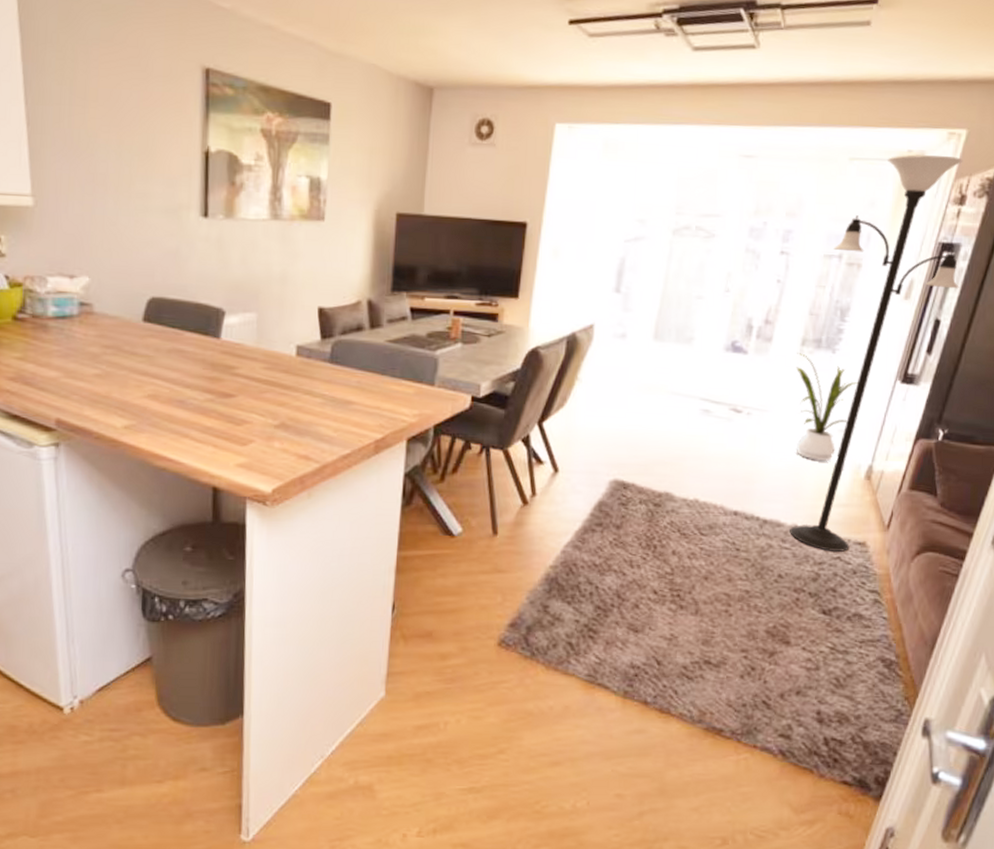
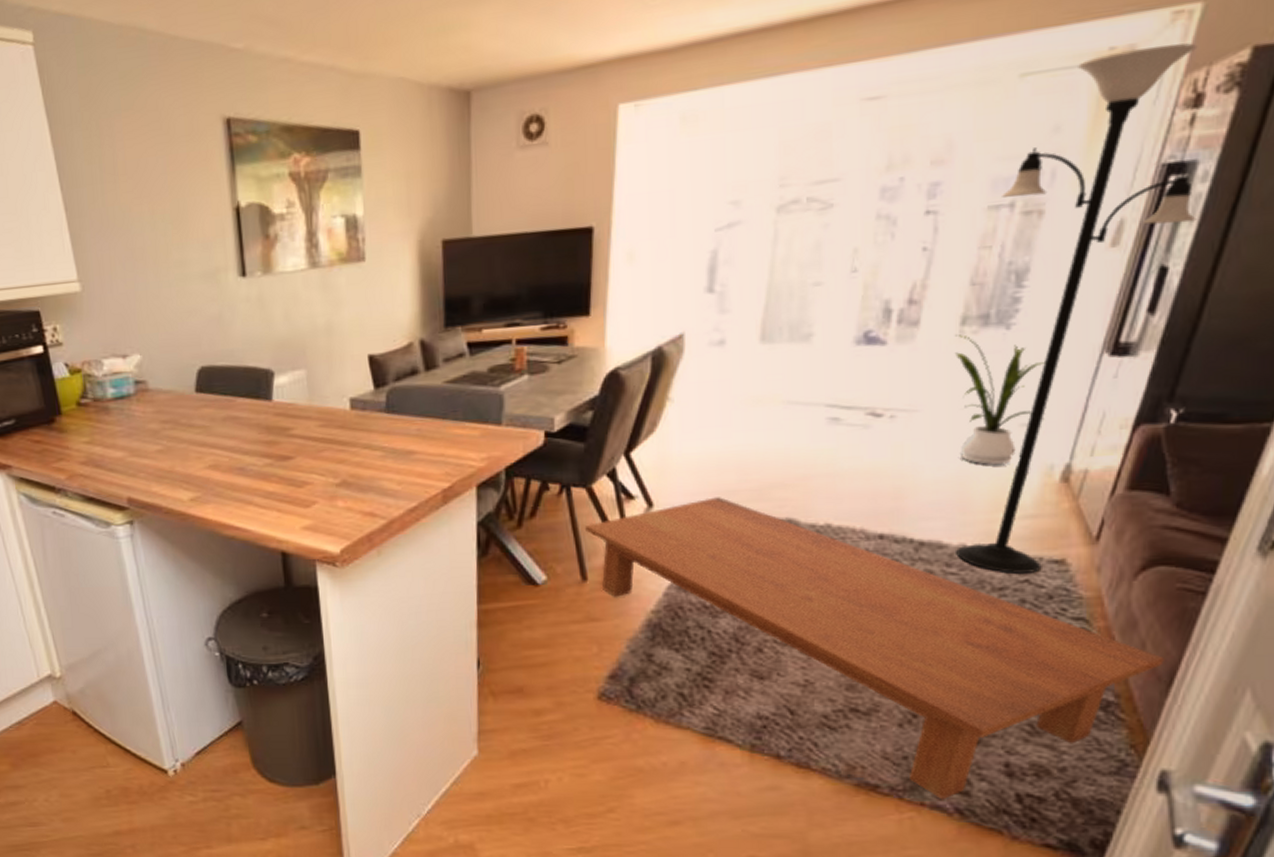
coffee table: none [499,468,930,743] -> present [585,497,1164,800]

